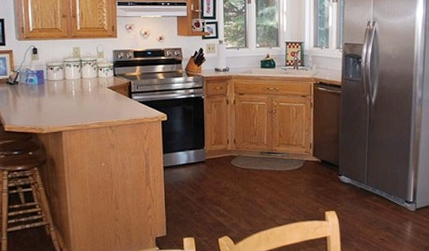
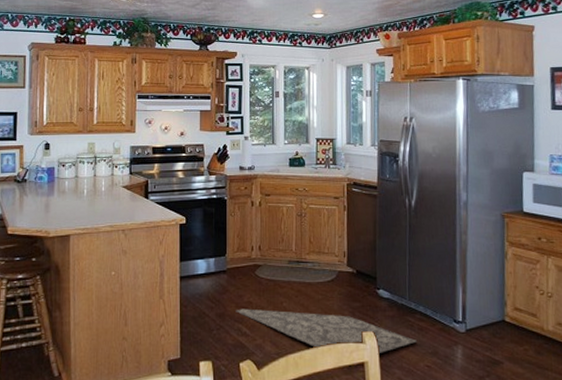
rug: none [214,193,374,230] -> present [235,308,418,355]

